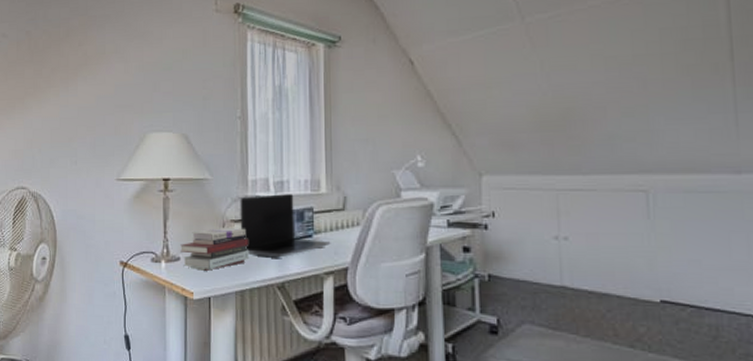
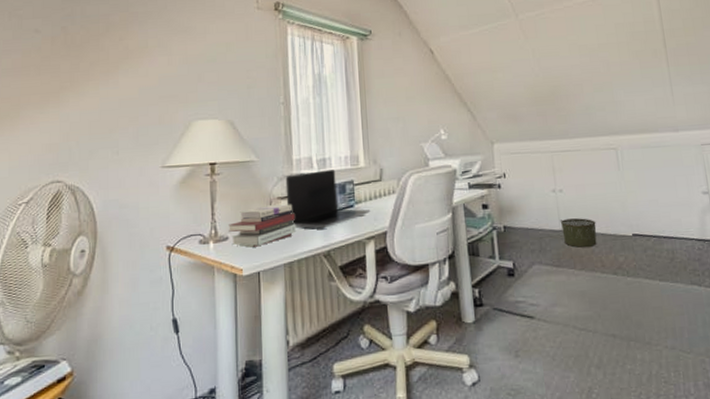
basket: none [561,273,611,310] -> present [560,218,597,248]

